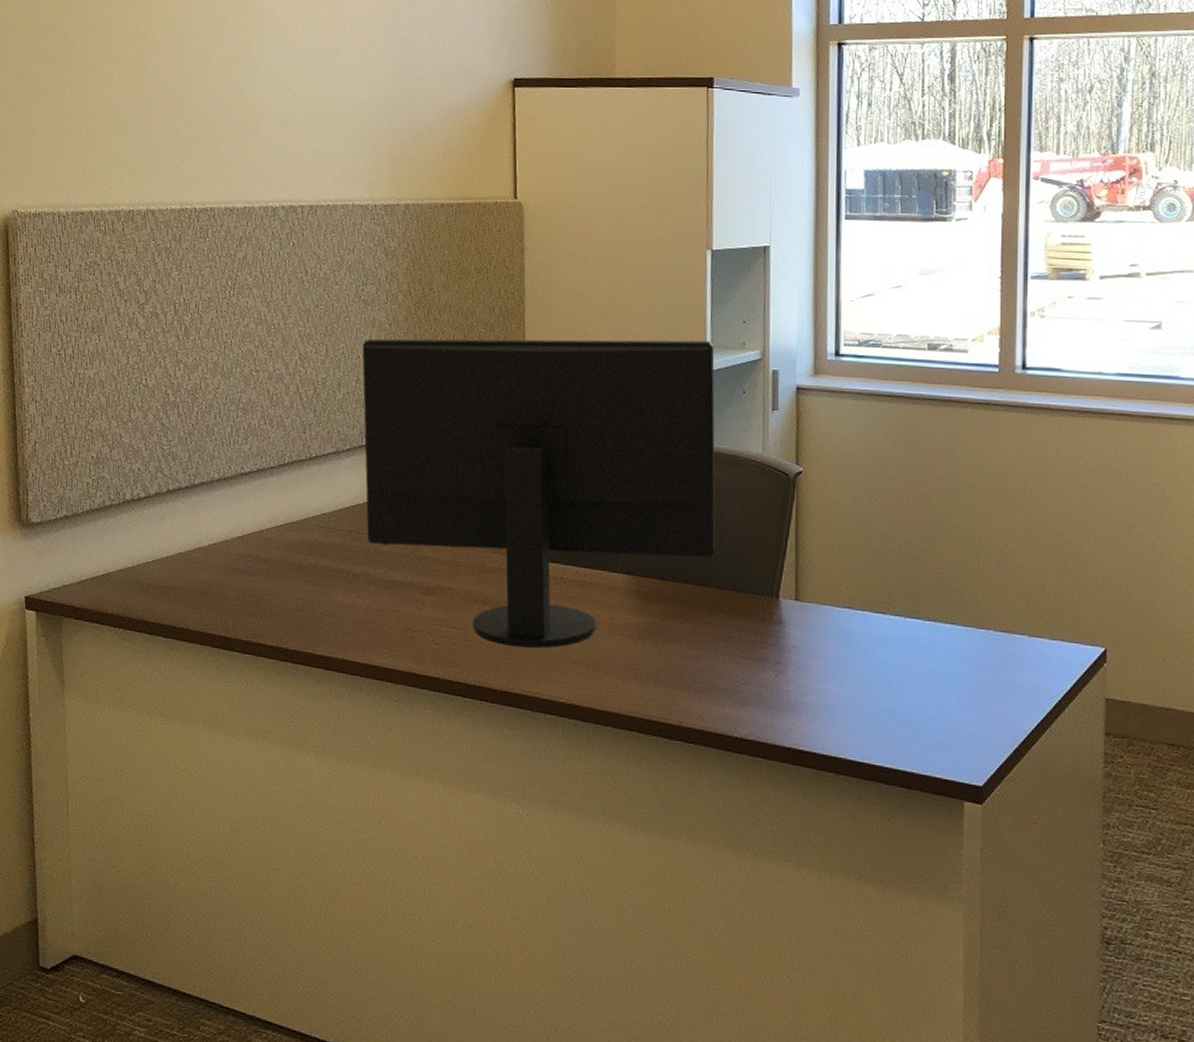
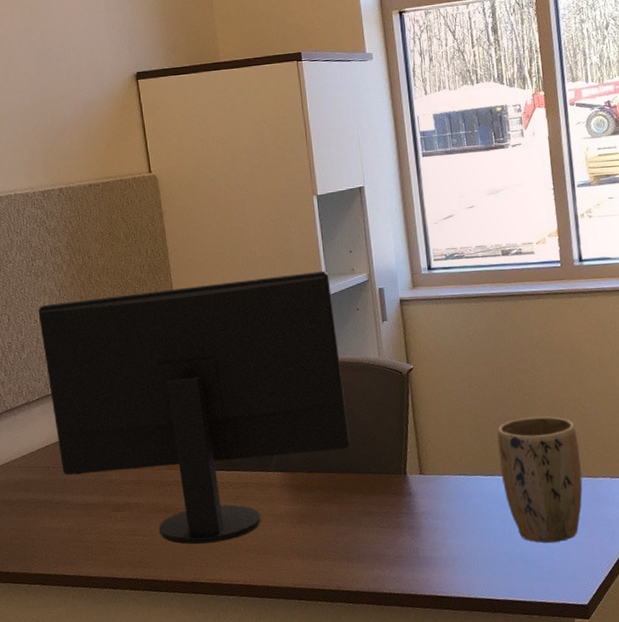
plant pot: none [894,549,994,706] -> present [497,416,583,543]

